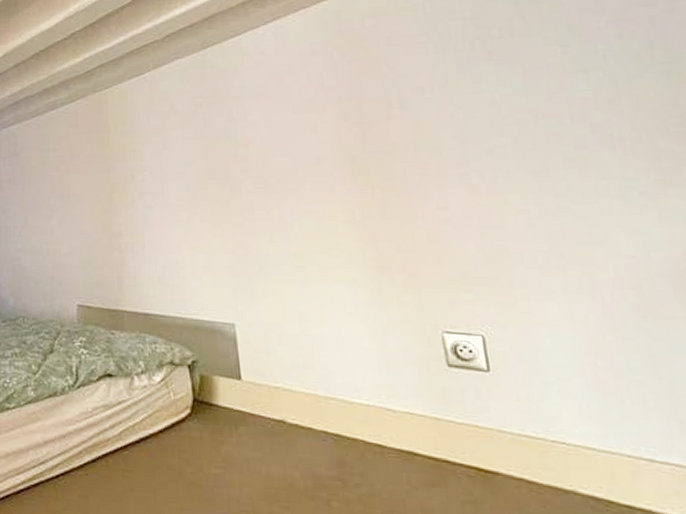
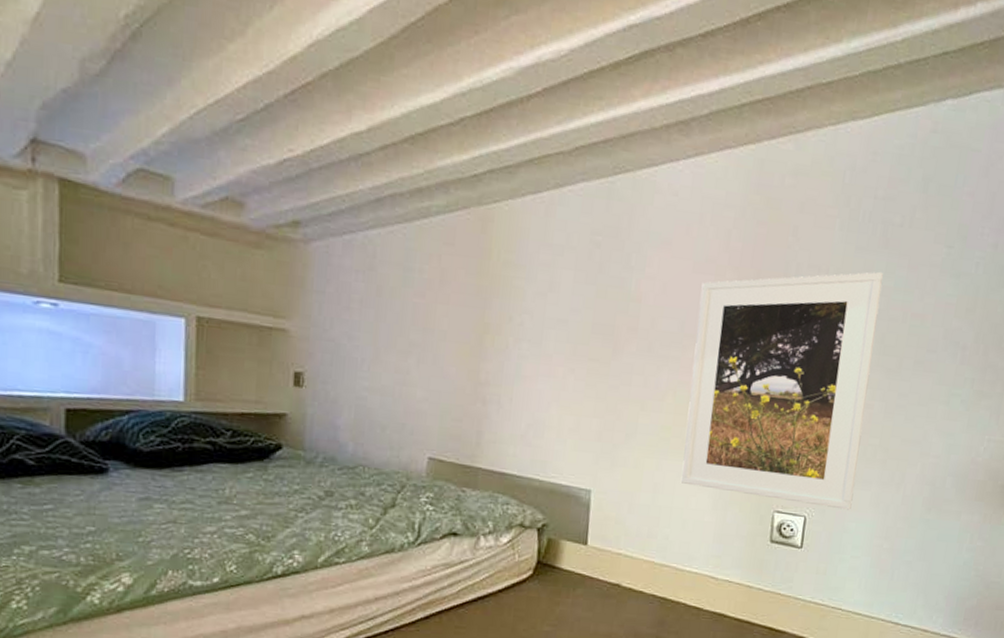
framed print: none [305,81,538,325] -> present [680,271,883,510]

